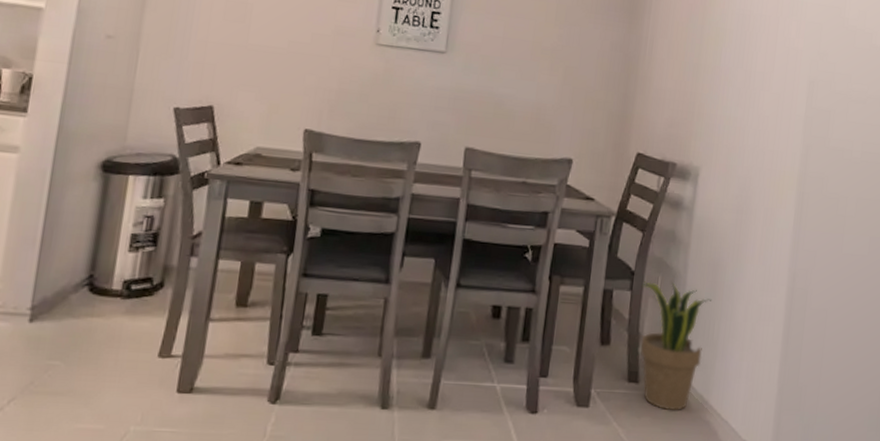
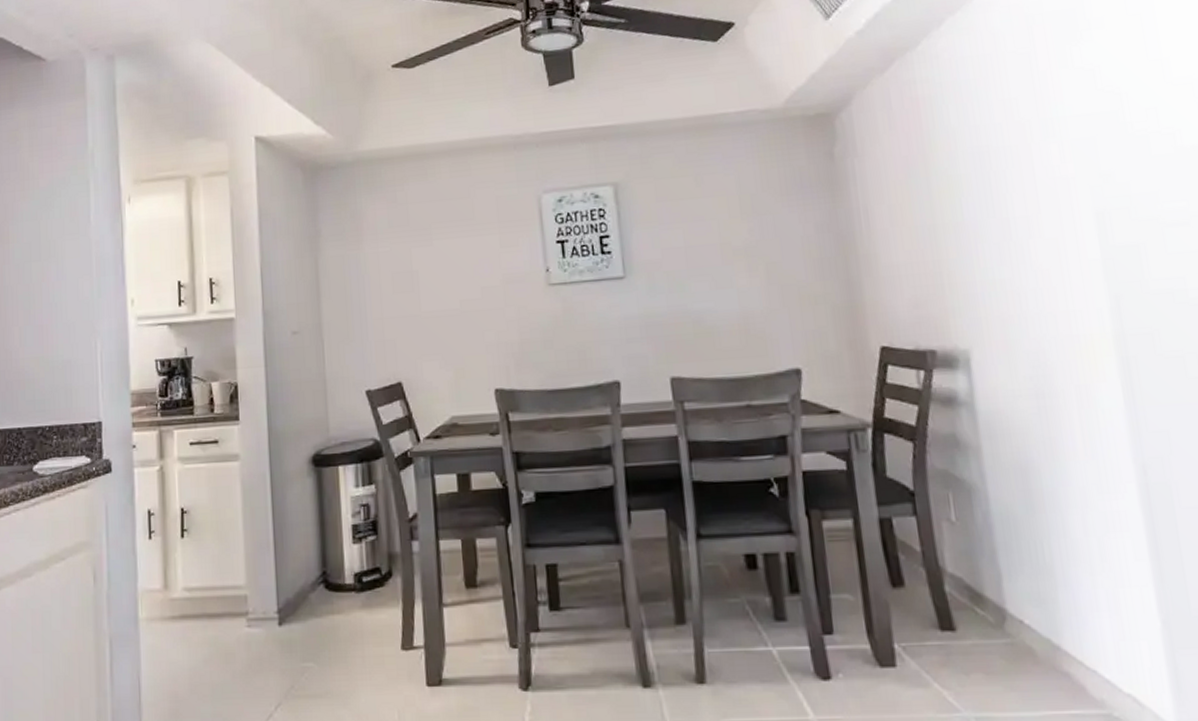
potted plant: present [640,281,712,411] -> none [928,497,1036,663]

